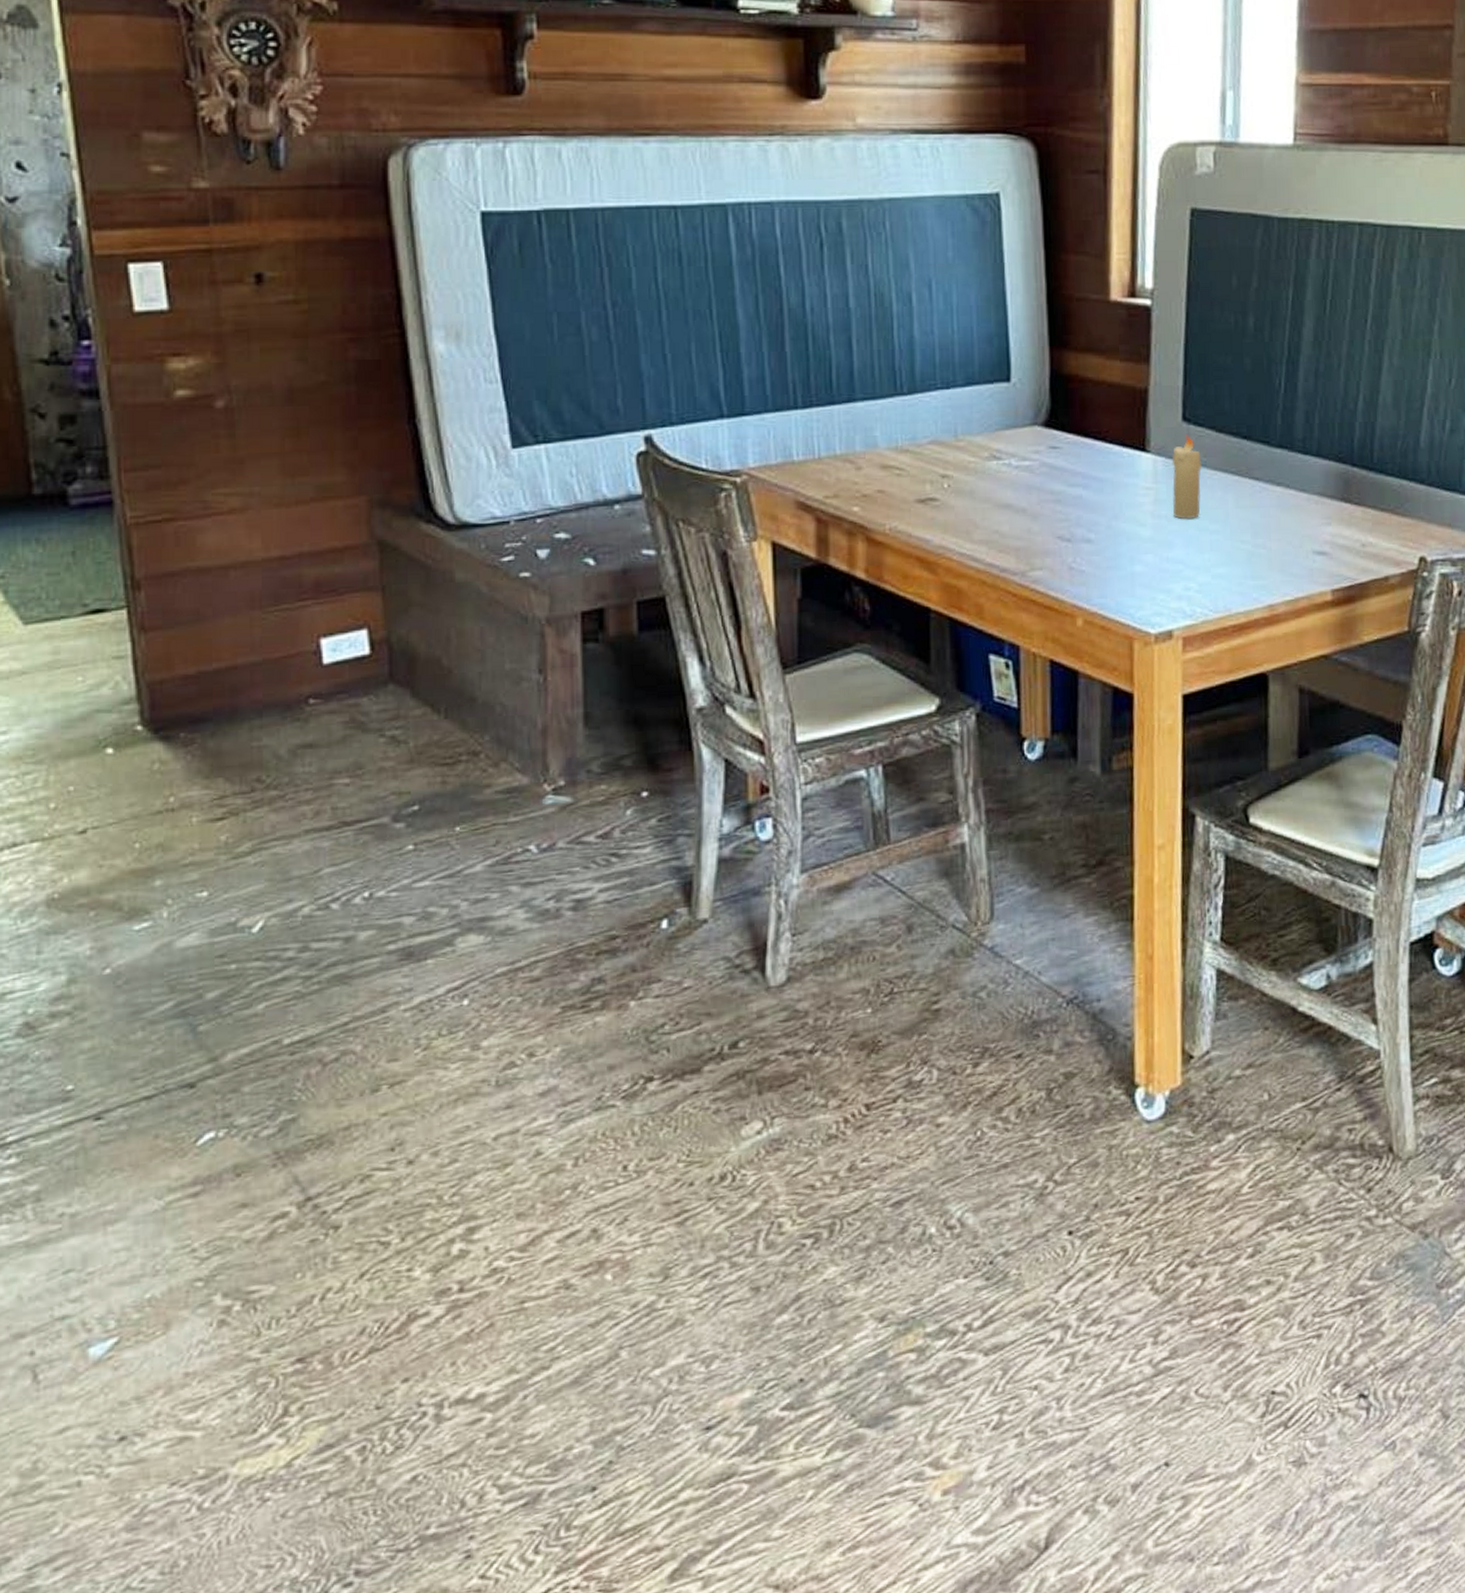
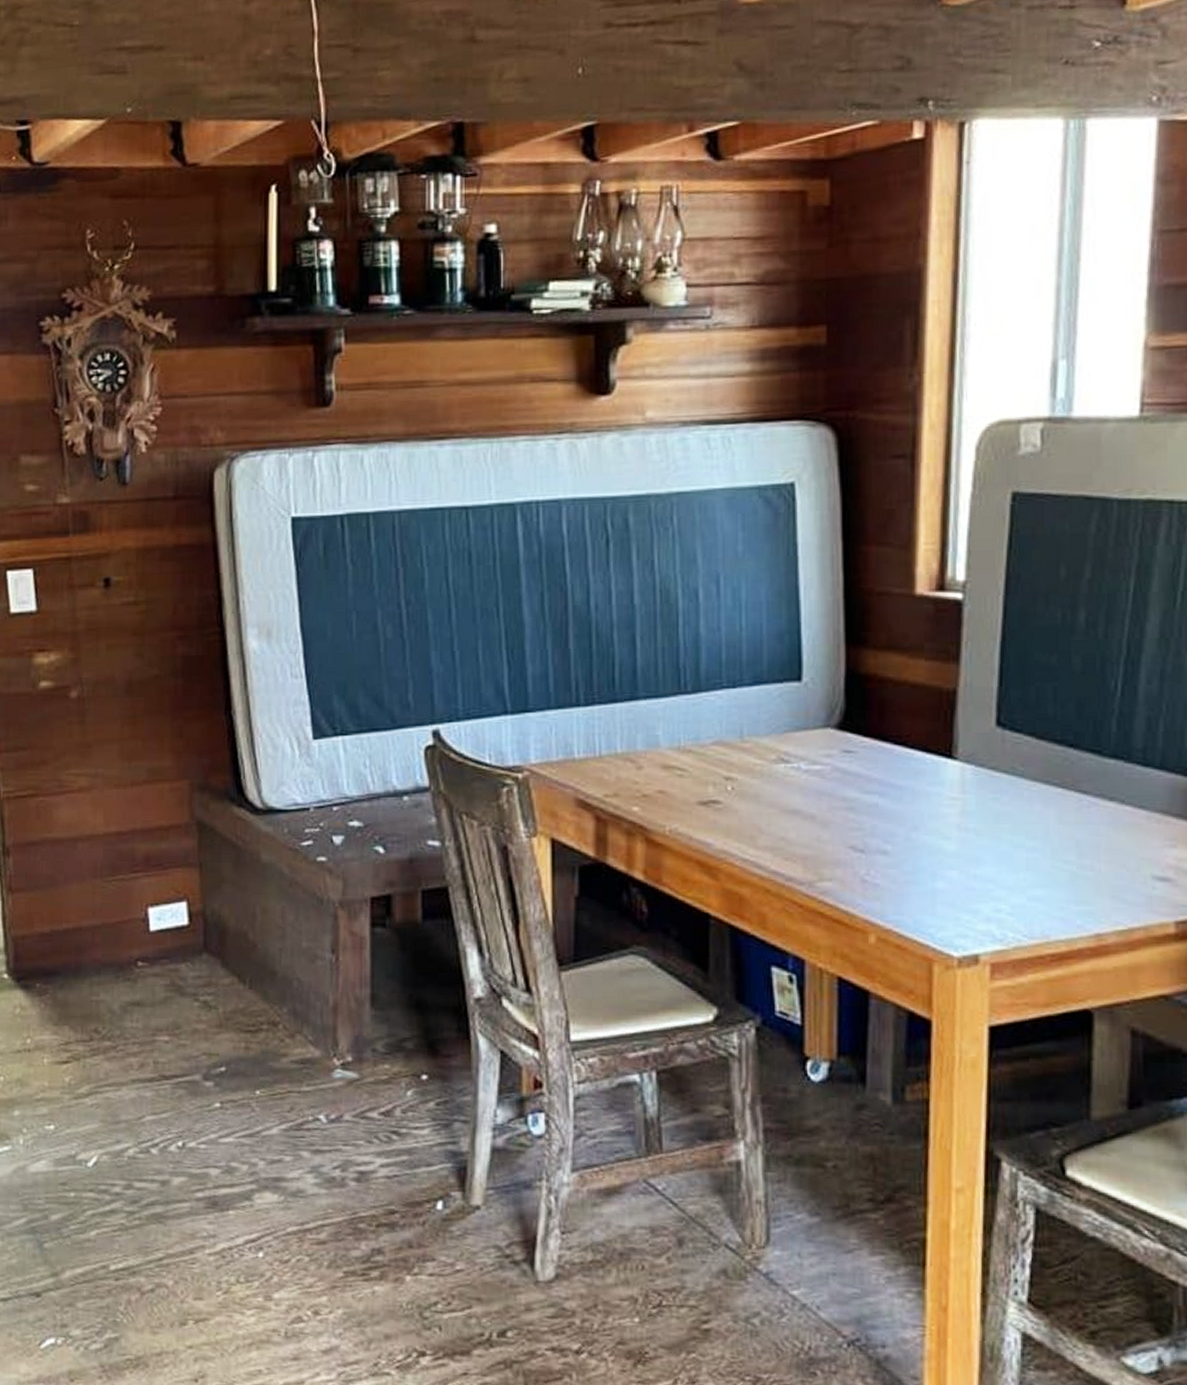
candle: present [1171,435,1202,519] -> none [982,741,1018,833]

